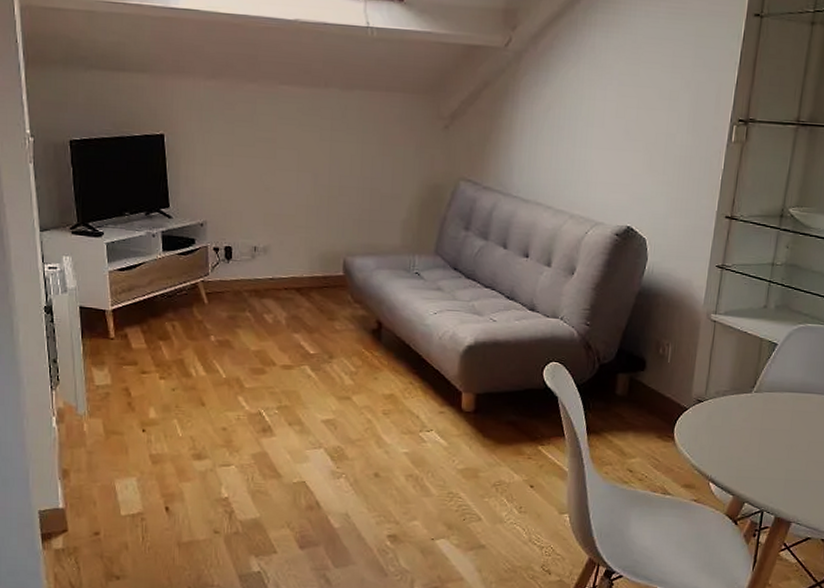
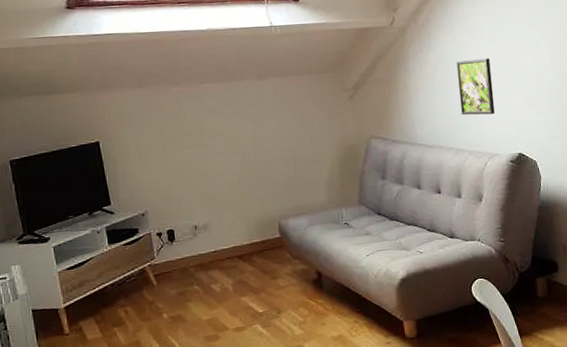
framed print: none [569,103,615,176] -> present [456,58,495,115]

